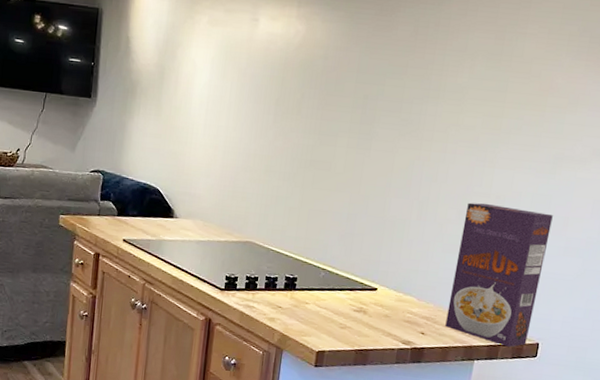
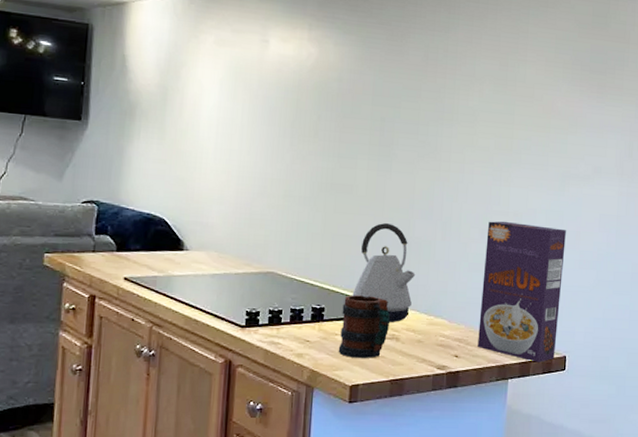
mug: none [307,267,360,328] -> present [338,295,391,359]
kettle: none [324,200,388,296] -> present [352,222,416,322]

